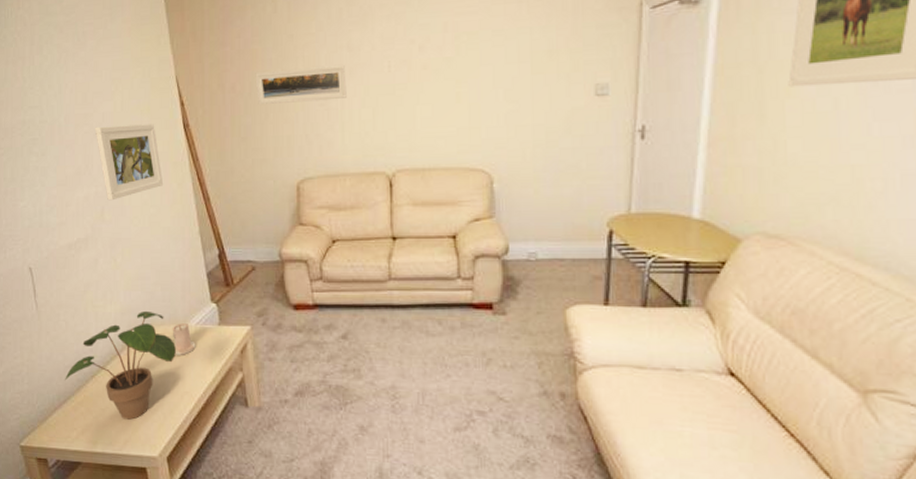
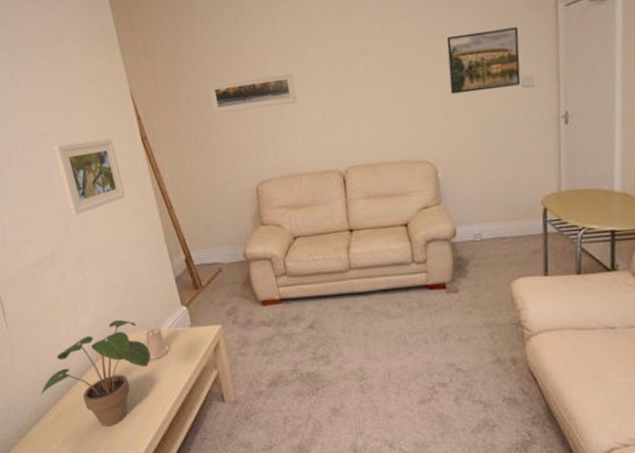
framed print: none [513,29,596,99] -> present [446,27,521,94]

